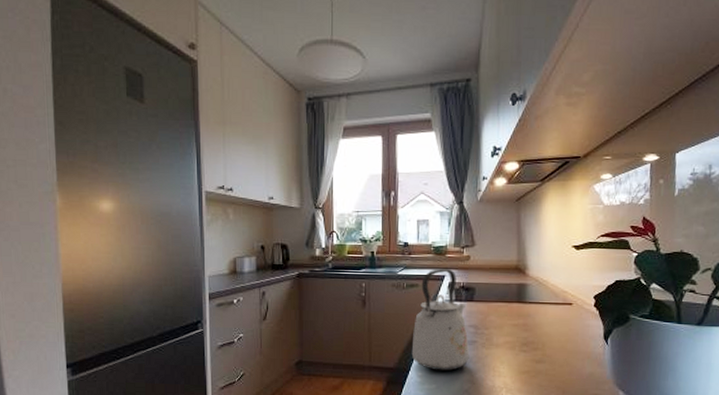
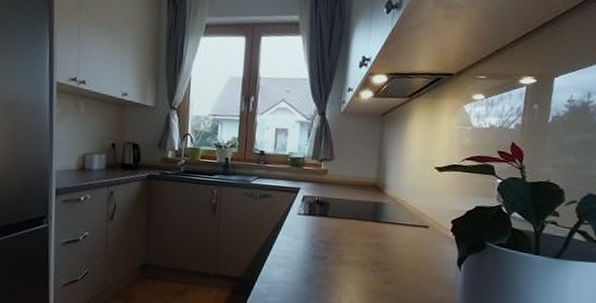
kettle: present [411,269,470,371] -> none [259,180,319,285]

